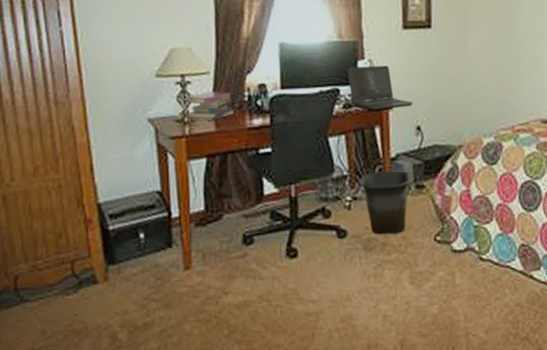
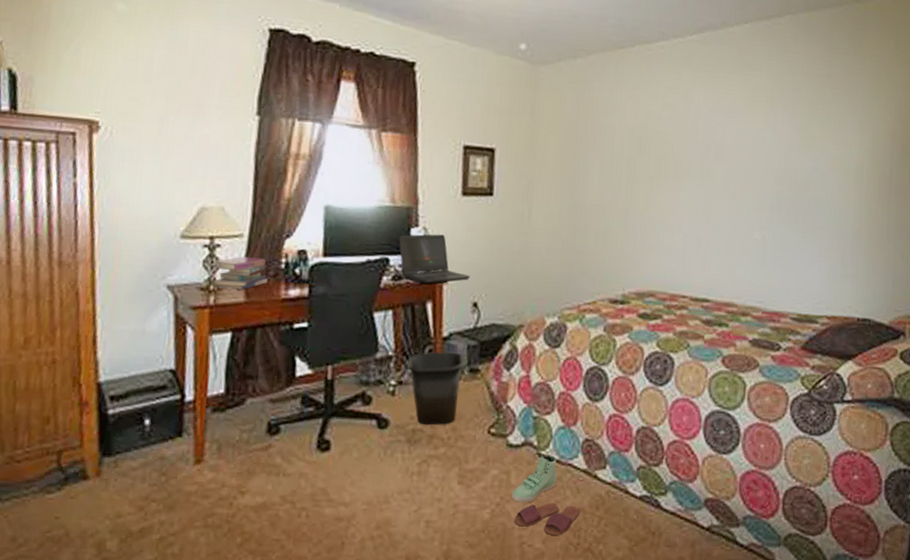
sneaker: none [456,258,497,300] -> present [511,454,557,503]
slippers: none [460,299,518,327] -> present [514,502,580,536]

